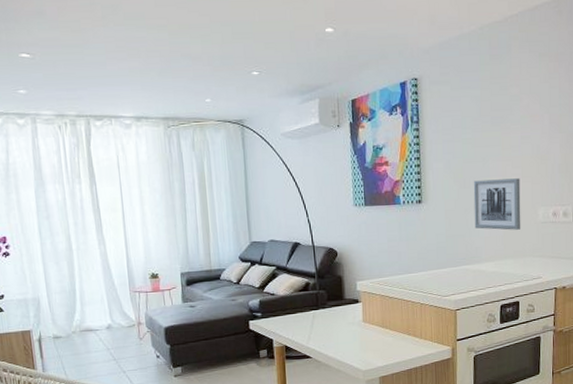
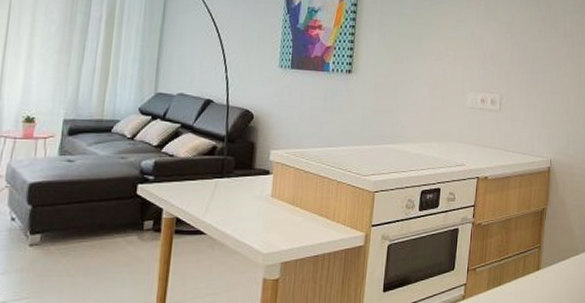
wall art: present [473,178,521,230] -> none [403,57,453,113]

